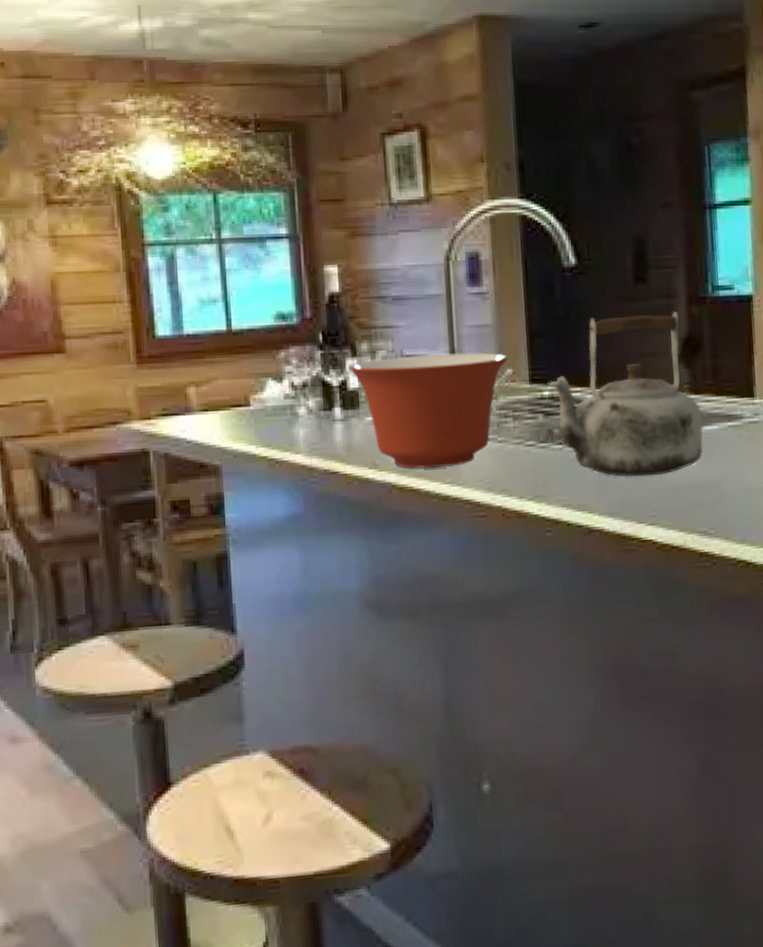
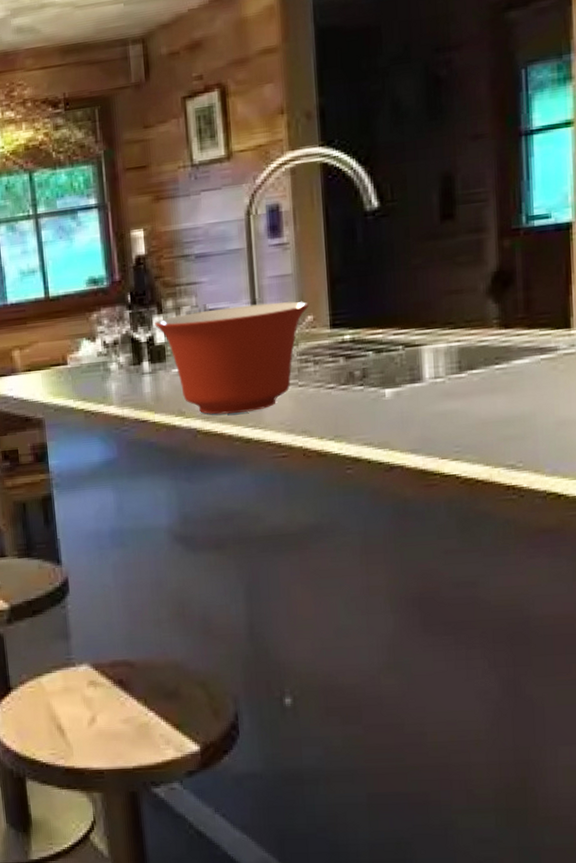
kettle: present [548,312,703,477] -> none [349,246,513,414]

